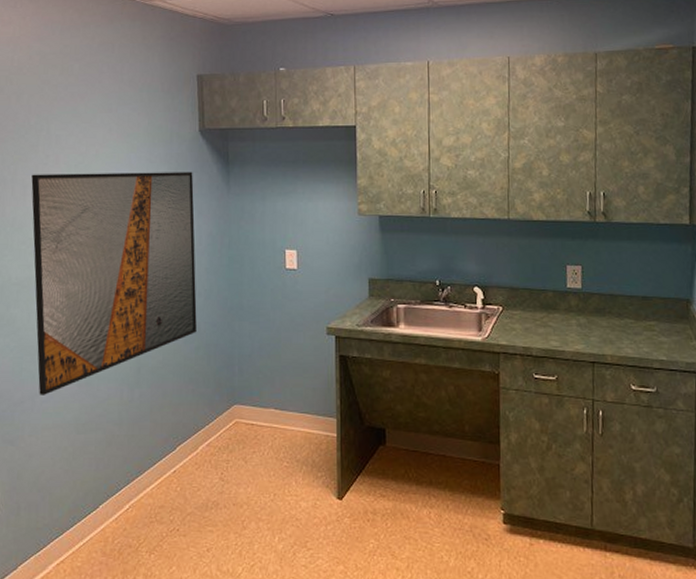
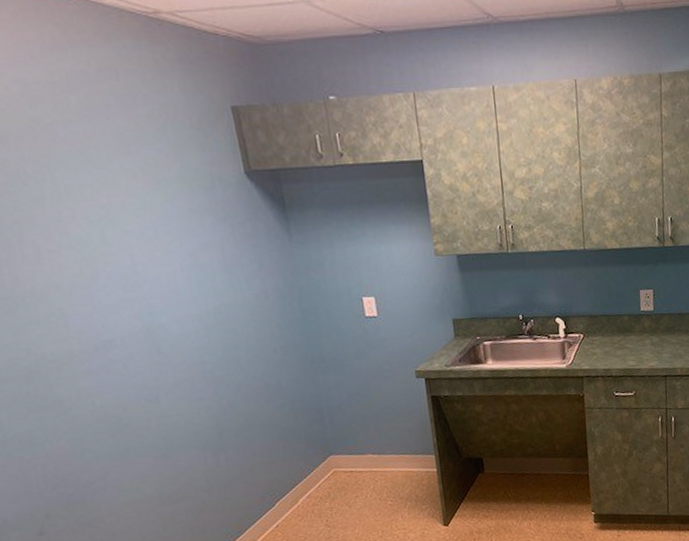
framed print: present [31,172,197,395] -> none [43,220,278,474]

